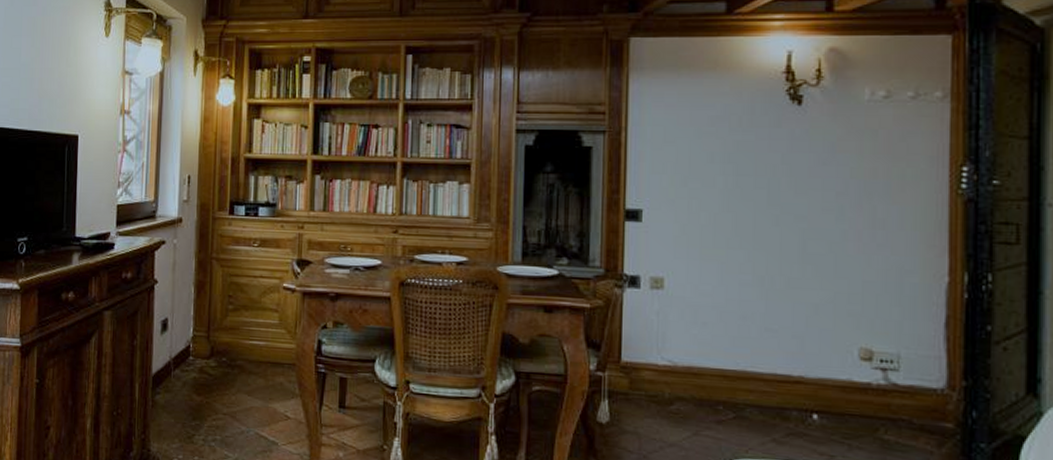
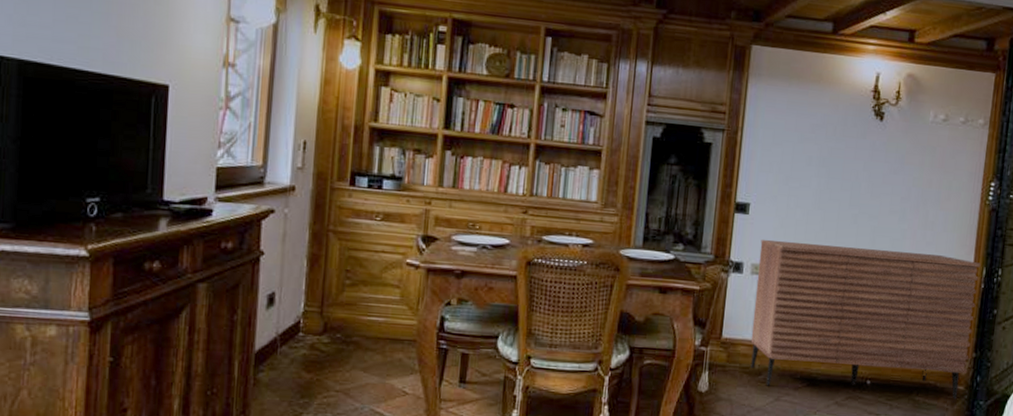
sideboard: none [656,248,959,440] -> present [750,239,980,400]

